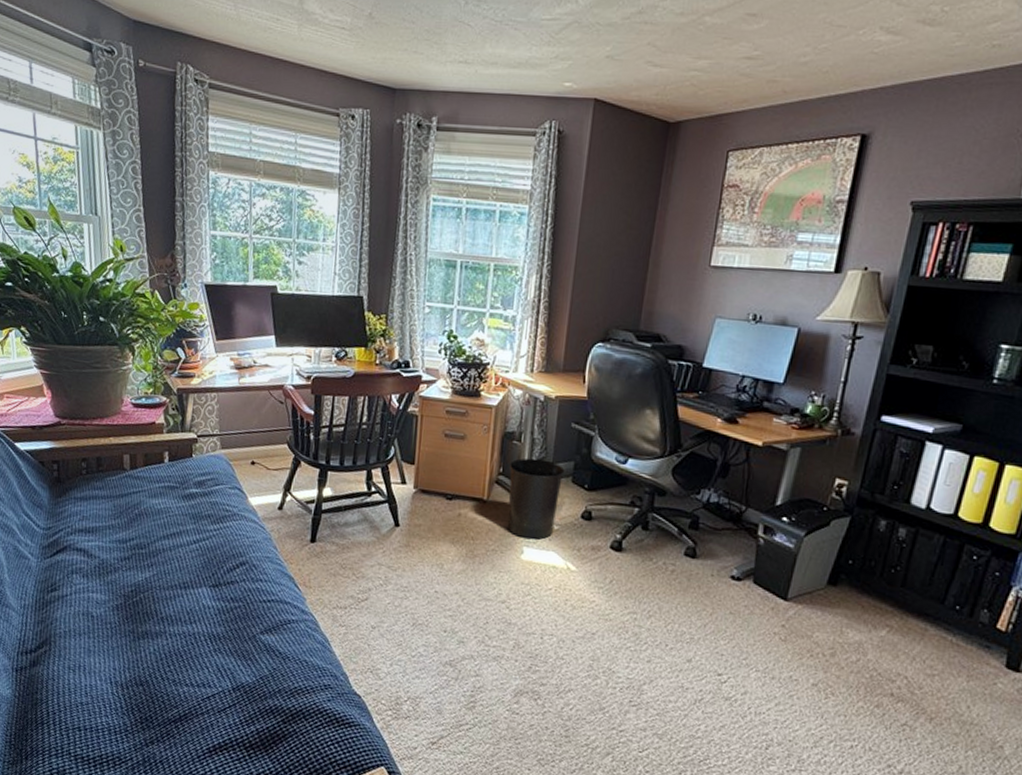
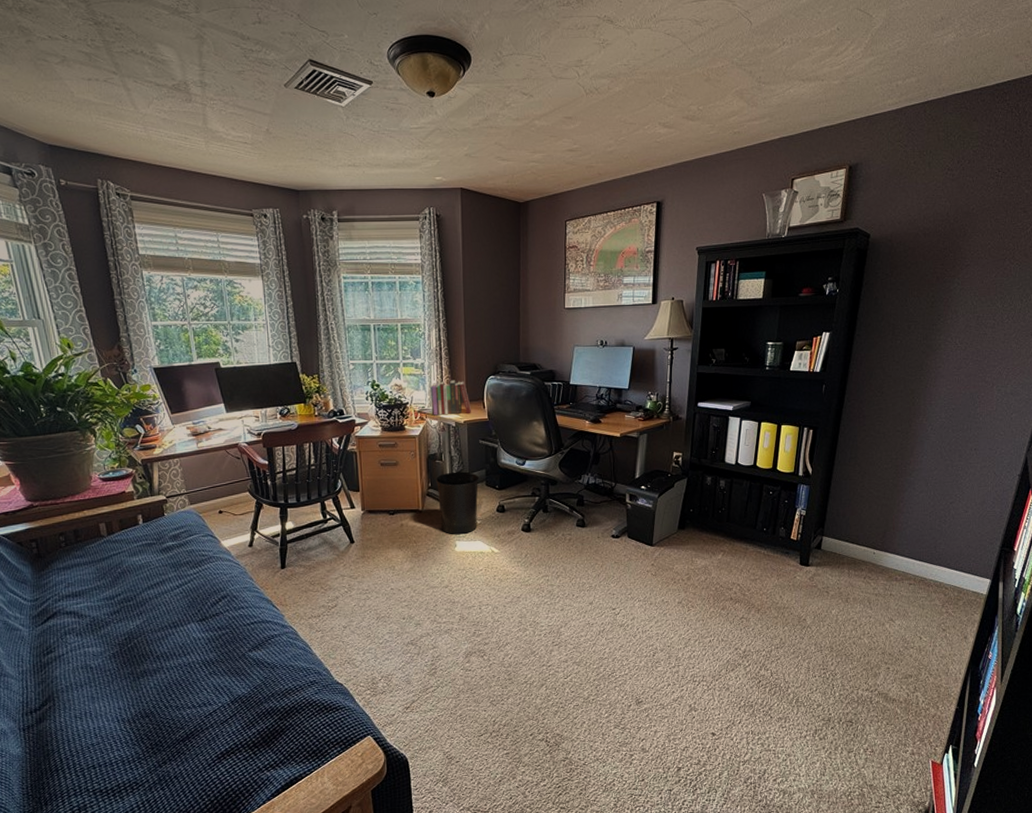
books: none [516,341,568,388] -> present [430,380,471,416]

